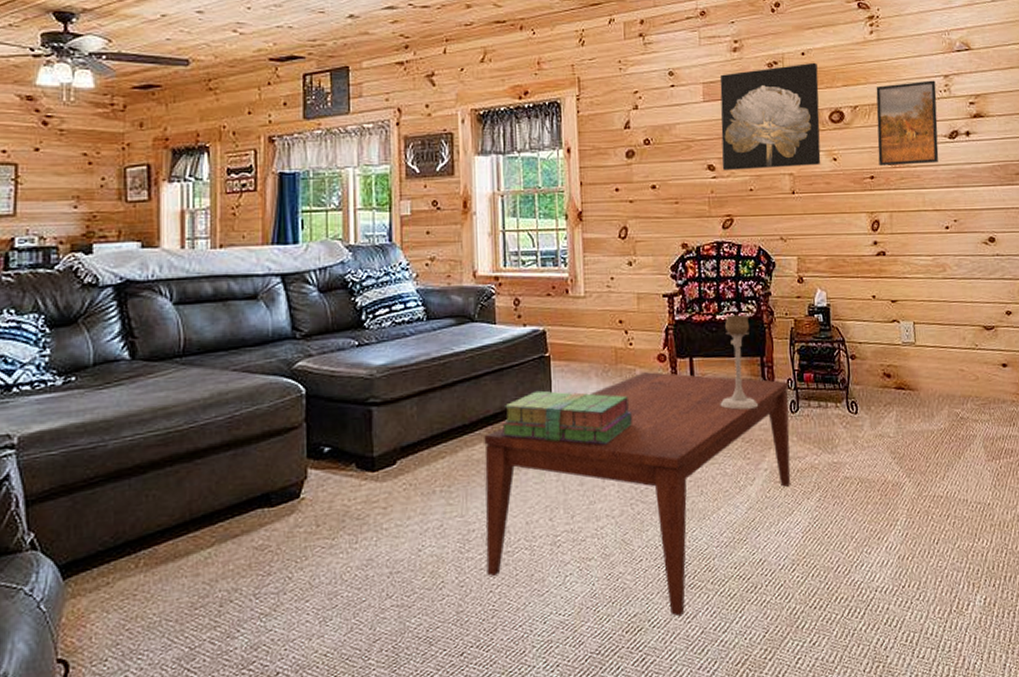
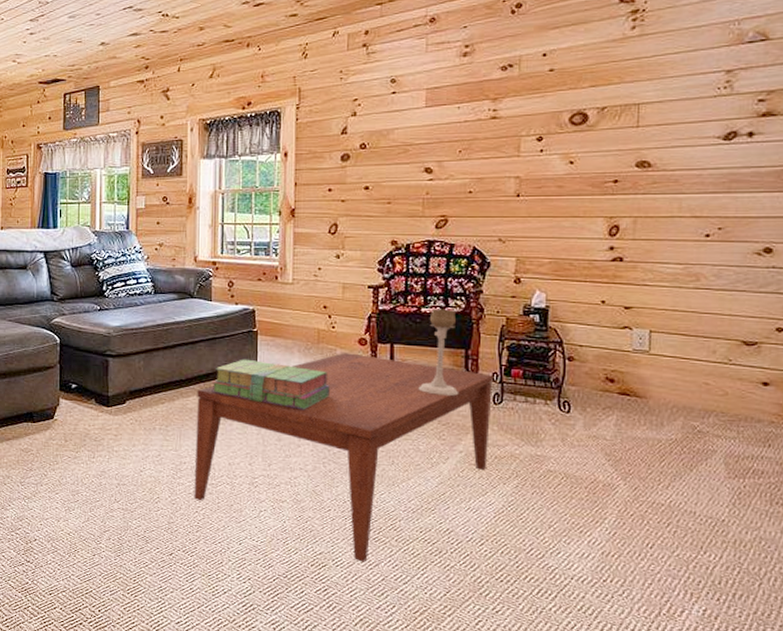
wall art: present [720,62,821,171] -> none [440,63,561,174]
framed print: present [876,80,939,166] -> none [626,76,713,169]

